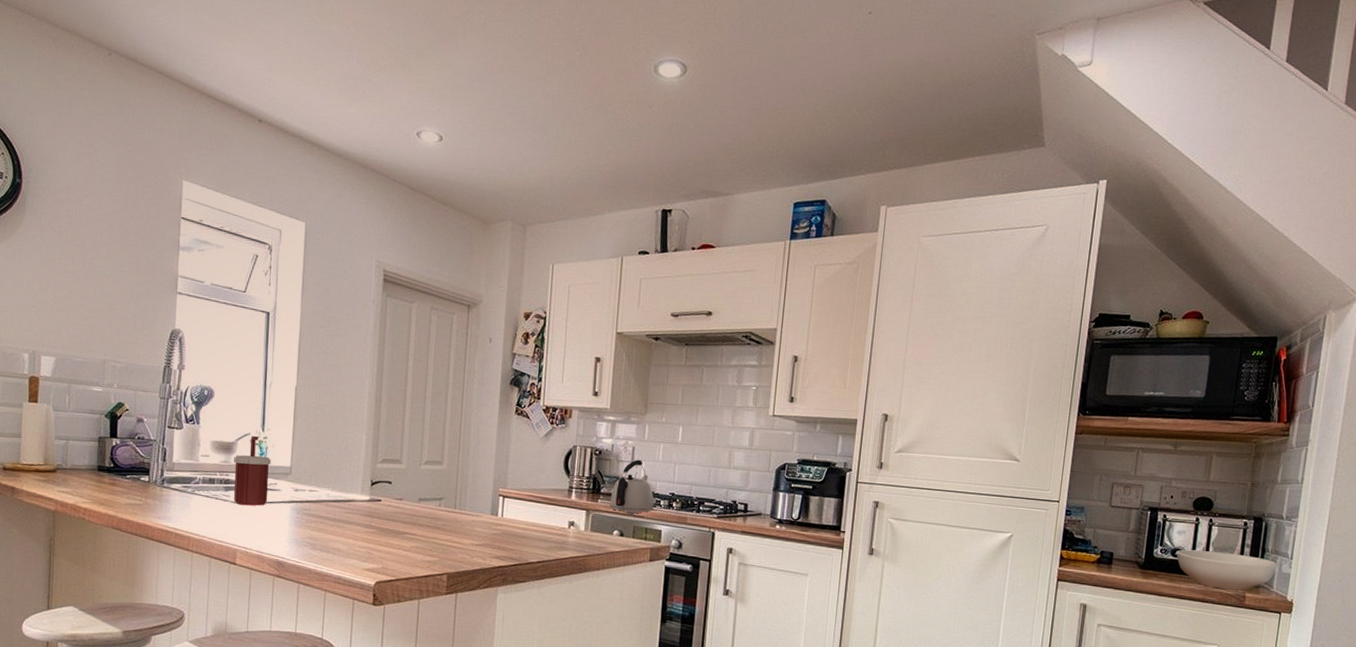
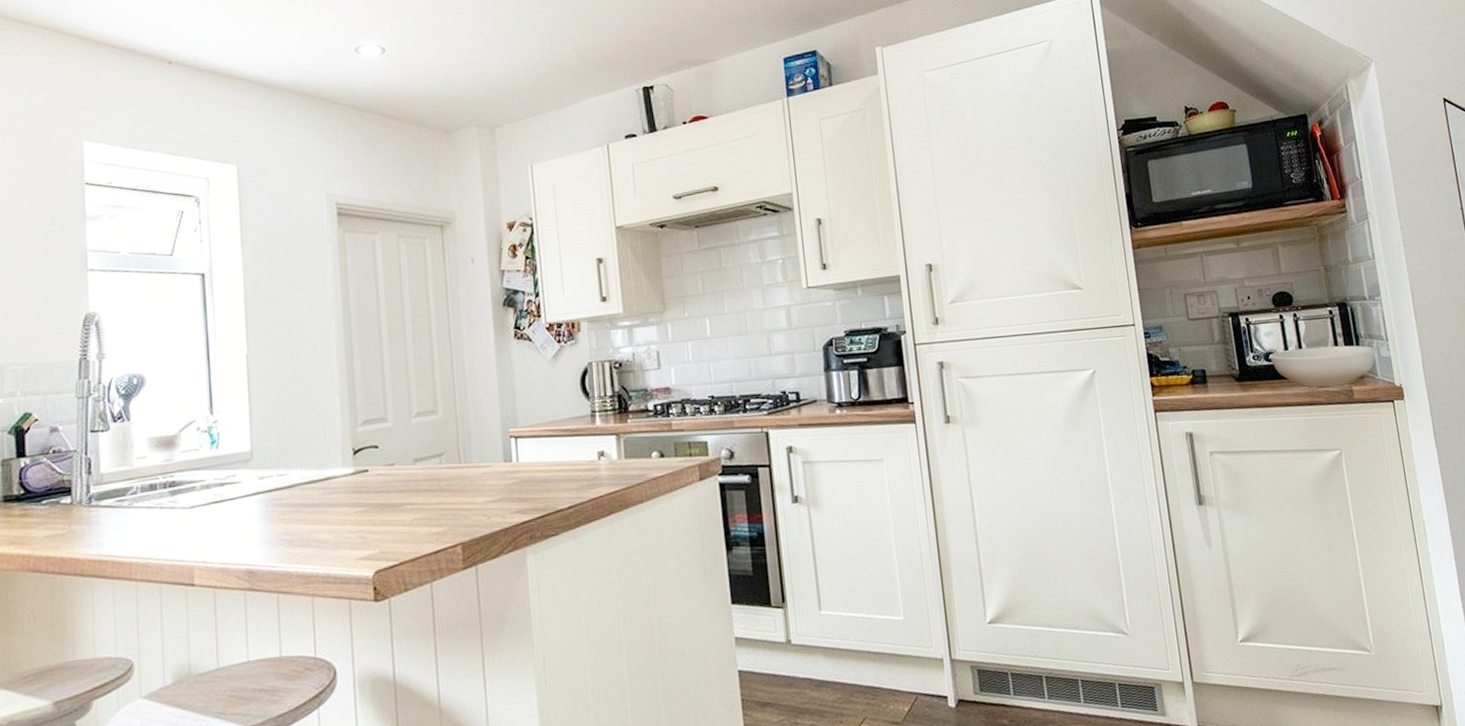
soap dispenser: present [233,435,271,506] -> none [178,421,227,510]
kettle: present [609,459,654,514] -> none [641,364,693,429]

